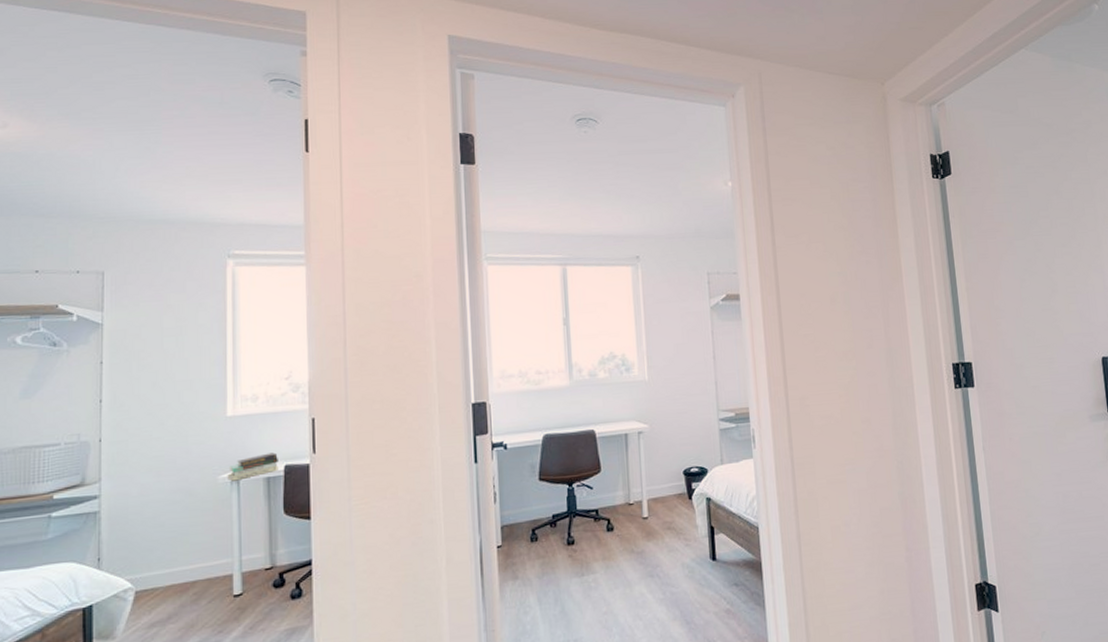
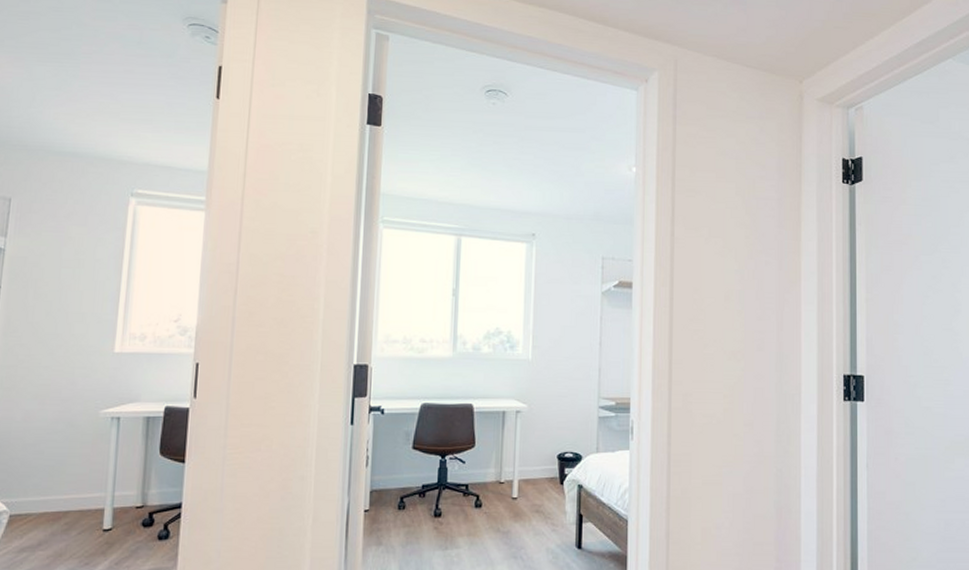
books: present [227,452,278,481] -> none [108,393,160,417]

